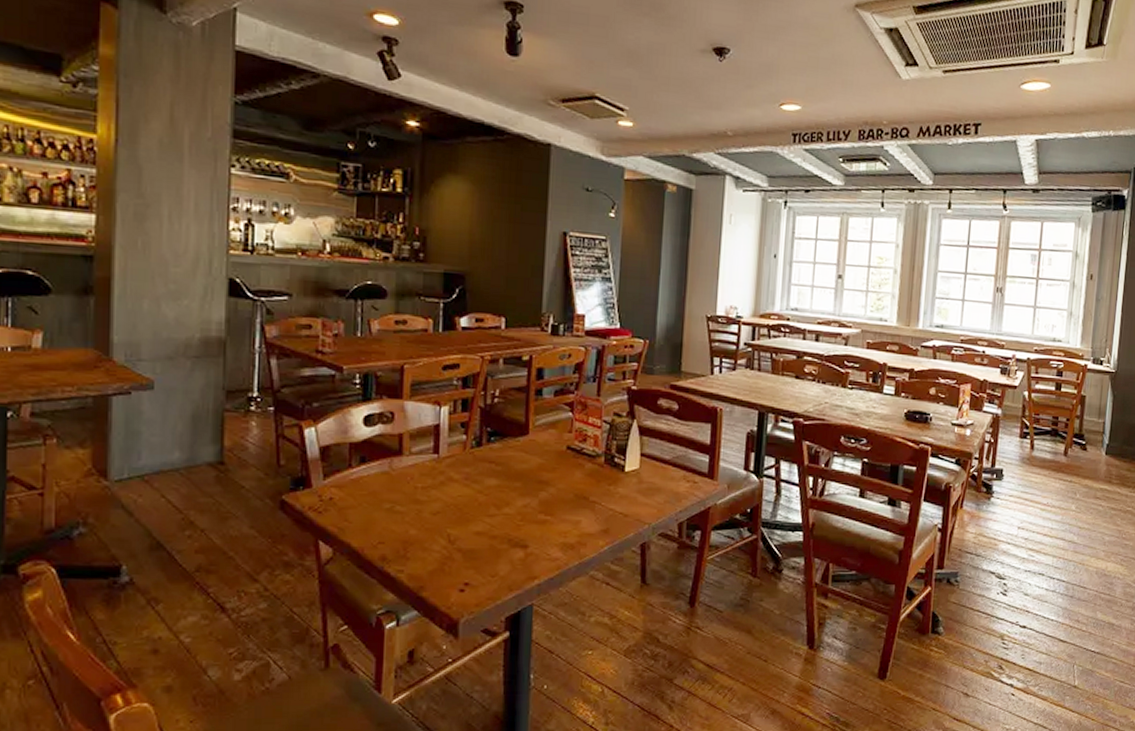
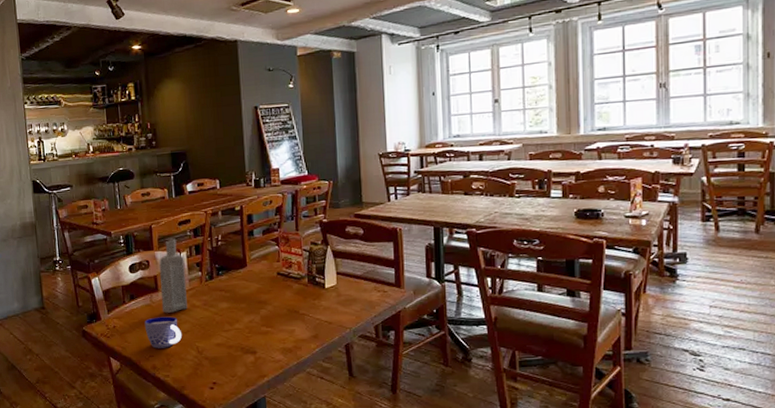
cup: none [376,490,428,533] -> present [144,316,182,349]
bottle: none [404,385,444,486] -> present [159,237,188,313]

